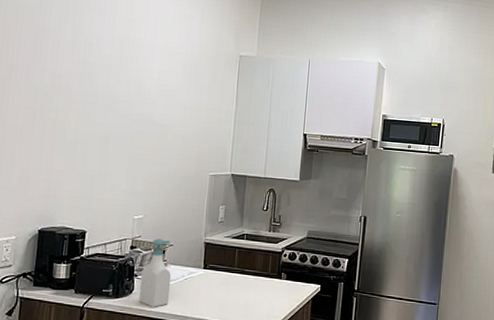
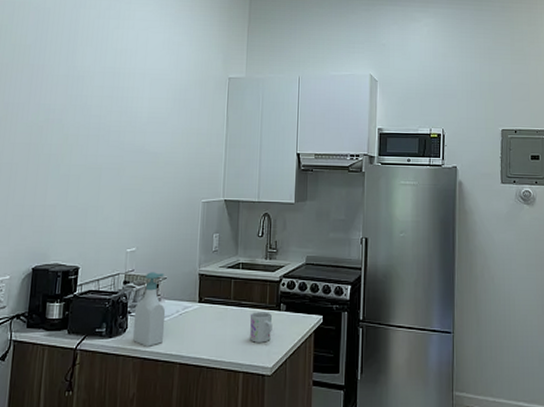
mug: none [251,279,274,307] -> present [250,312,273,343]

